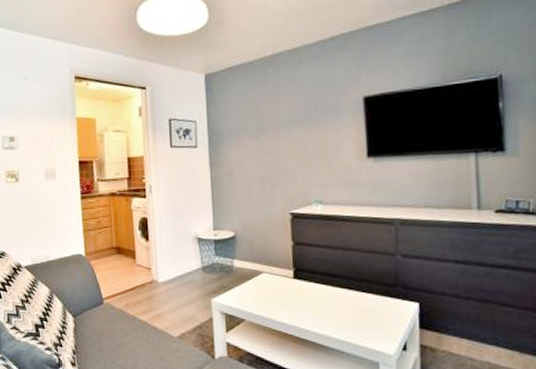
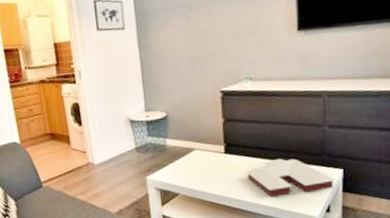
books: none [316,287,411,329] -> present [246,158,335,197]

